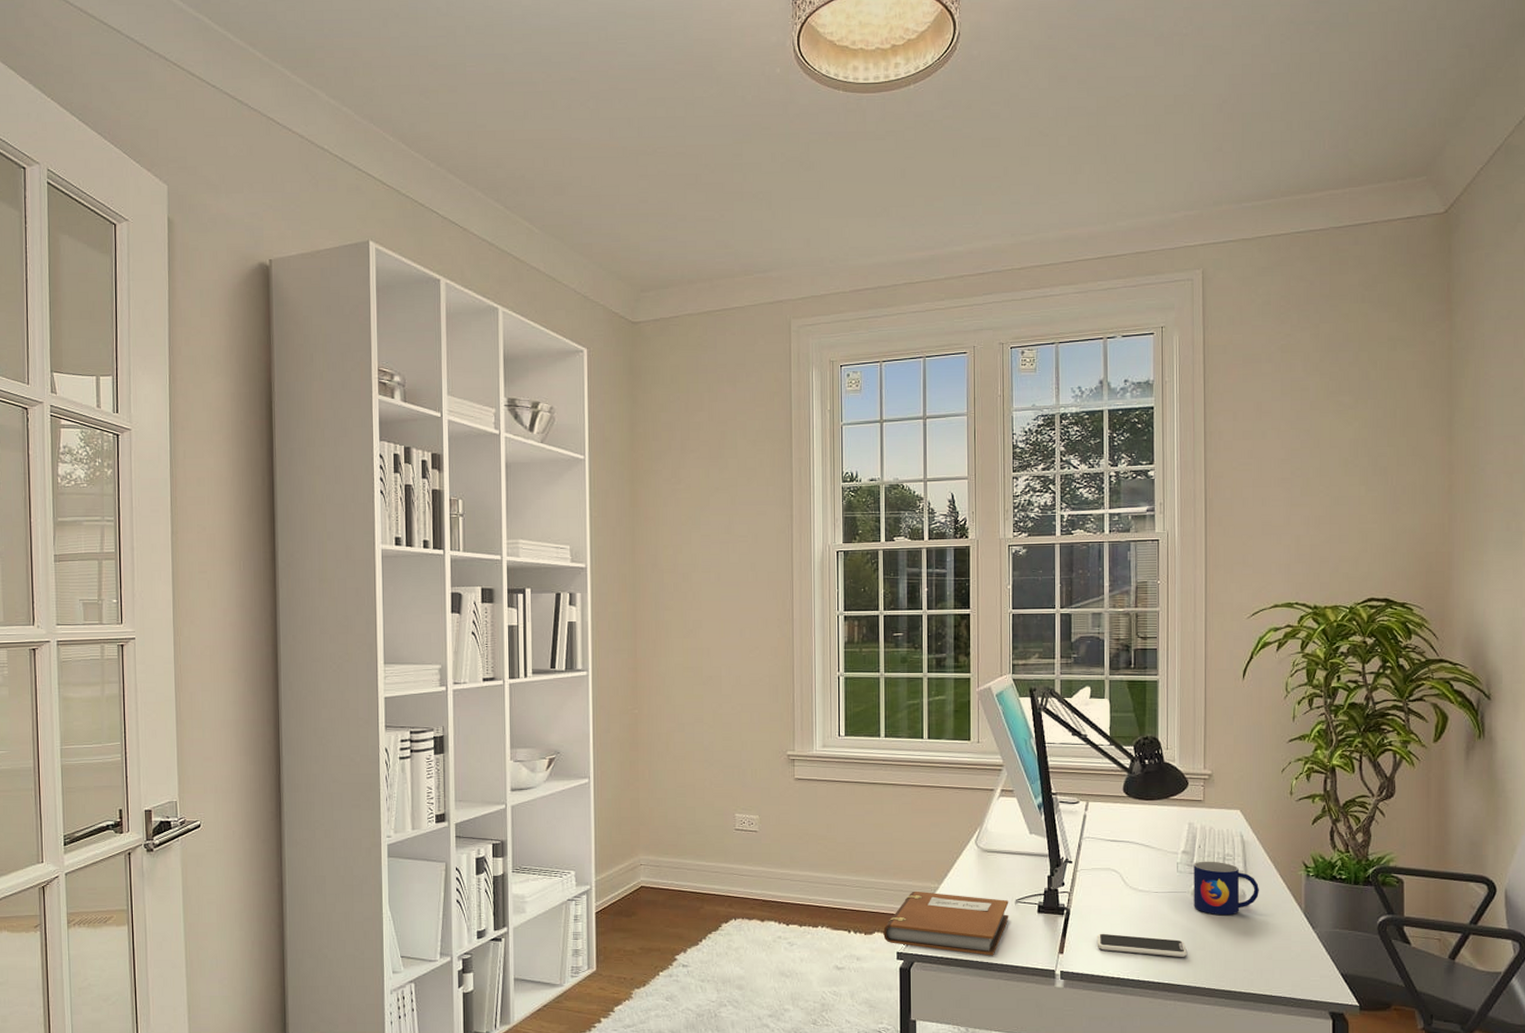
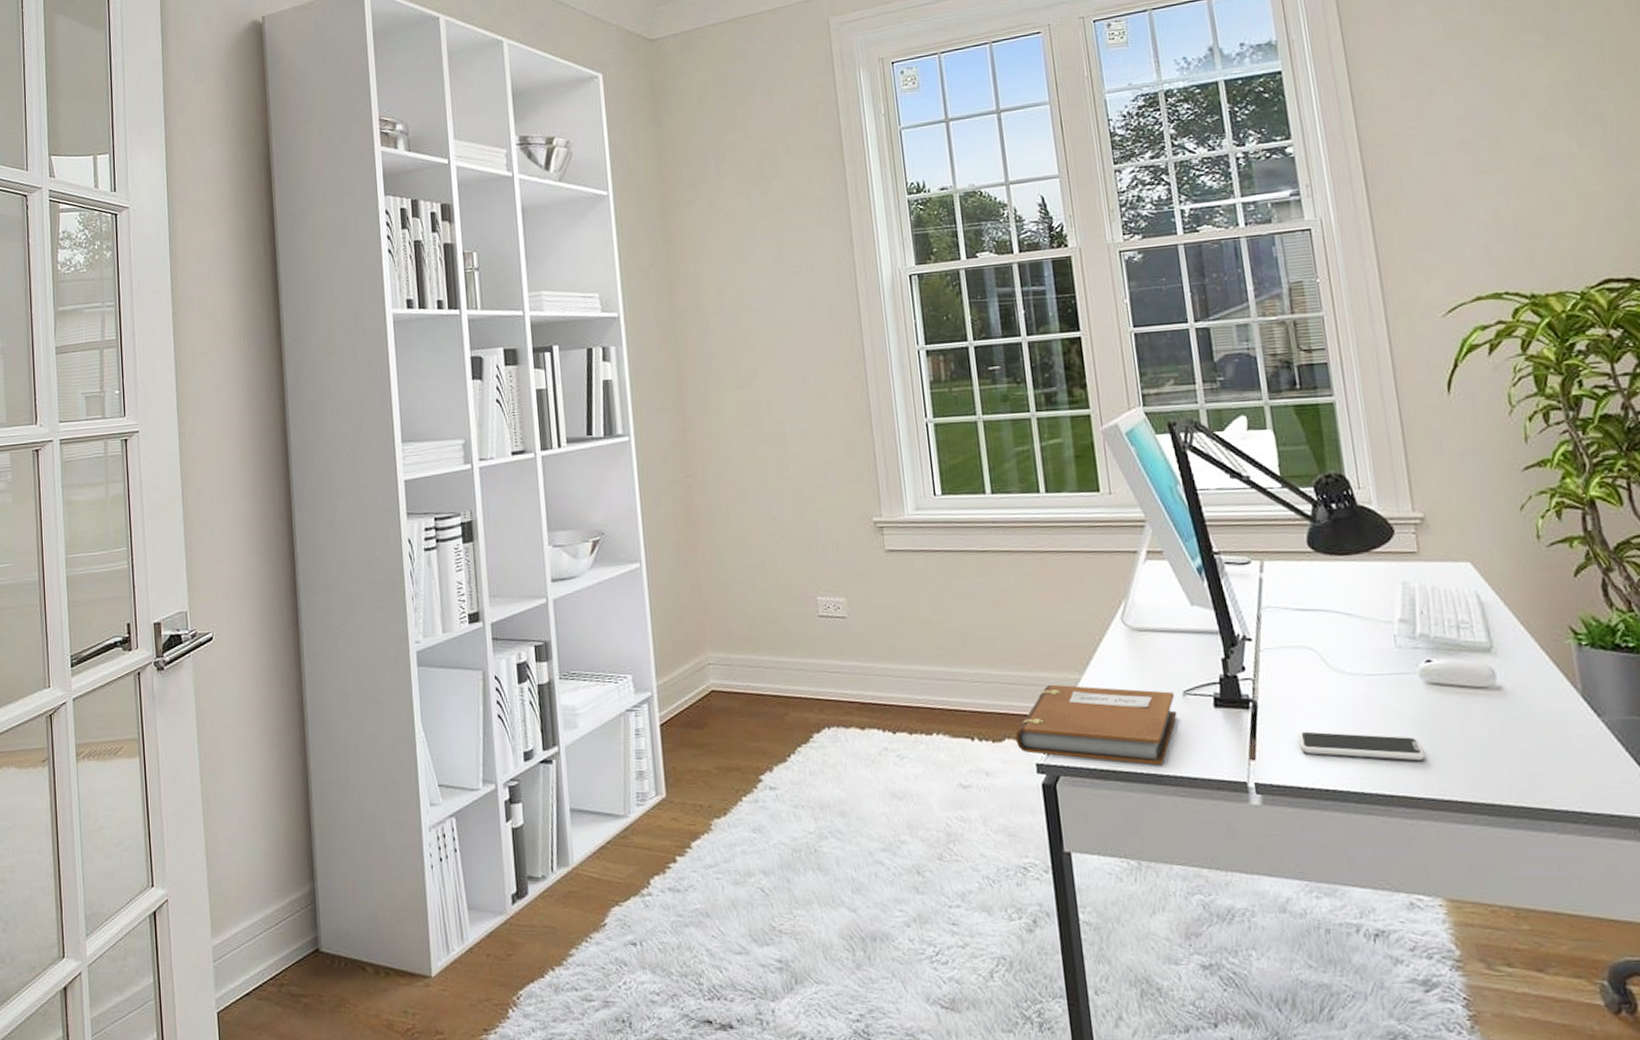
mug: present [1193,861,1259,916] -> none [1416,630,1515,703]

